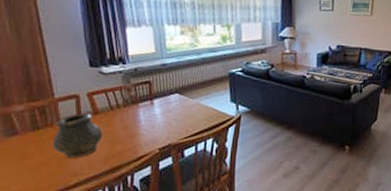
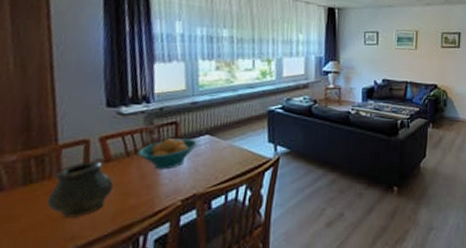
fruit bowl: none [119,96,169,123] -> present [137,138,198,170]

